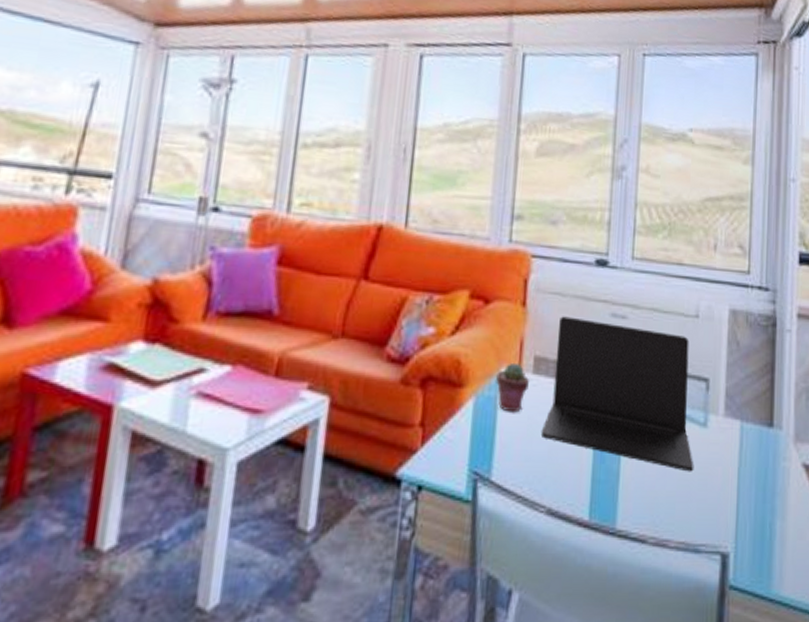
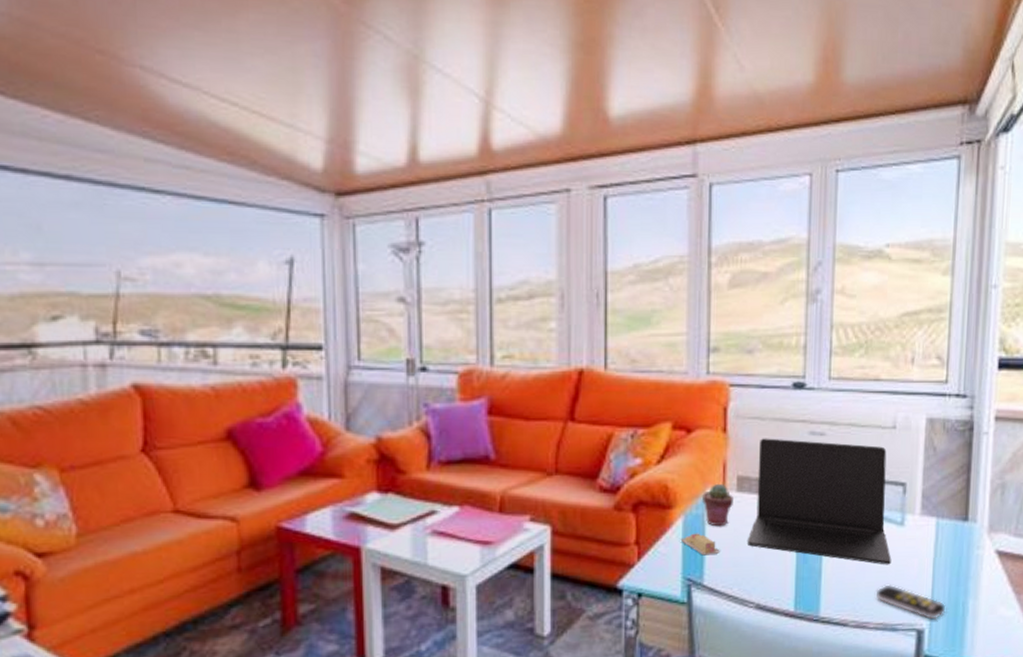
sticky notes: none [469,418,512,446] -> present [680,533,720,556]
remote control: none [677,495,752,542] -> present [875,584,946,620]

